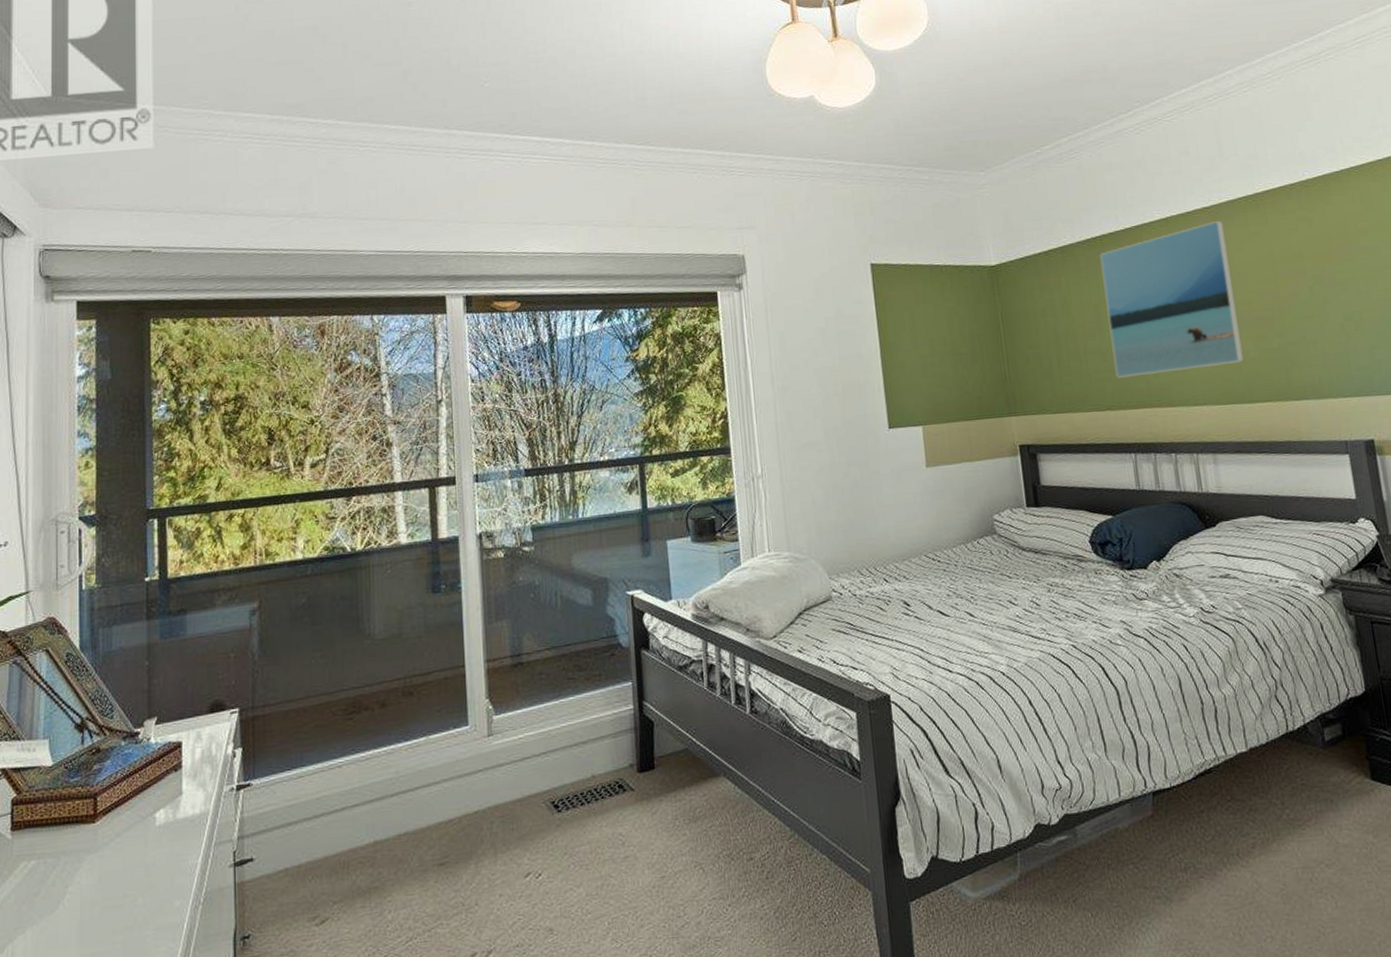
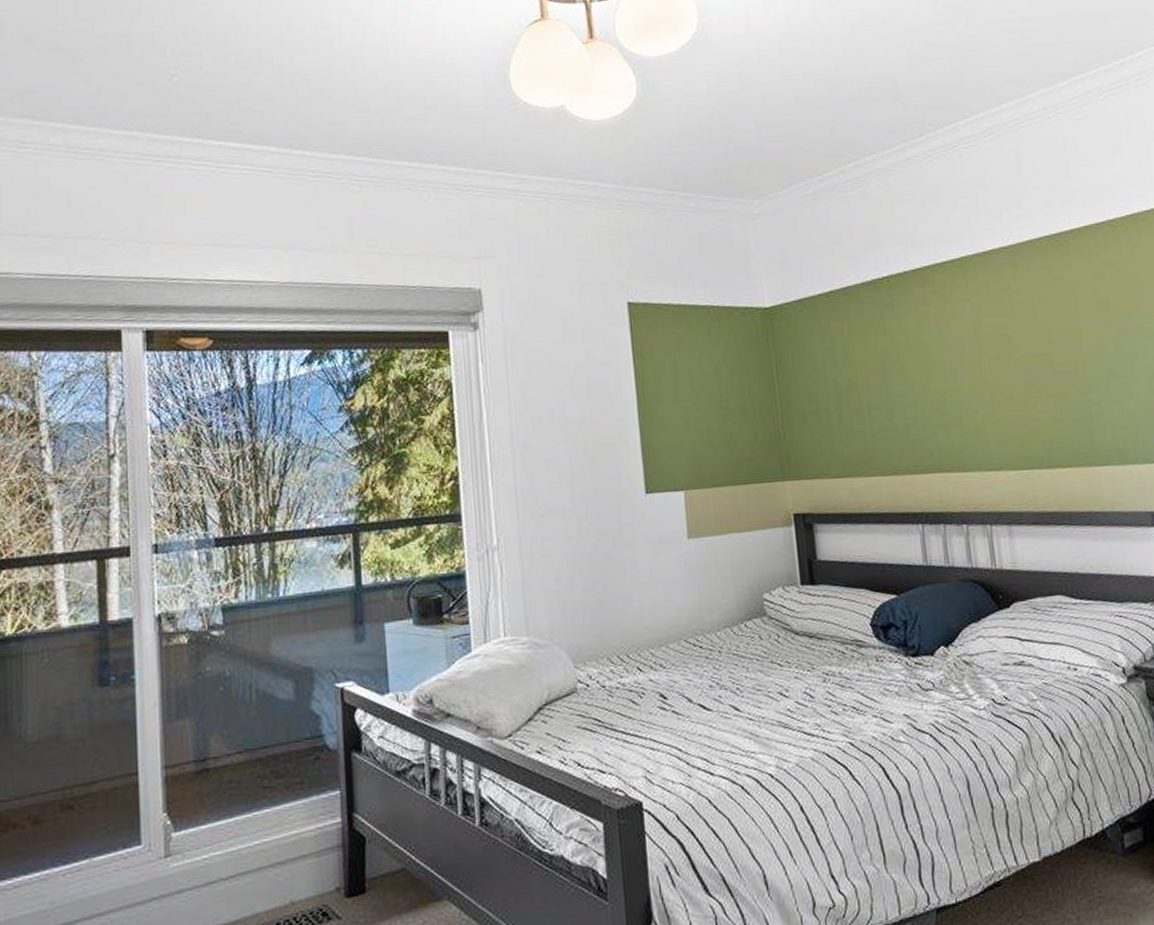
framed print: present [1099,220,1244,378] -> none [886,261,1044,439]

